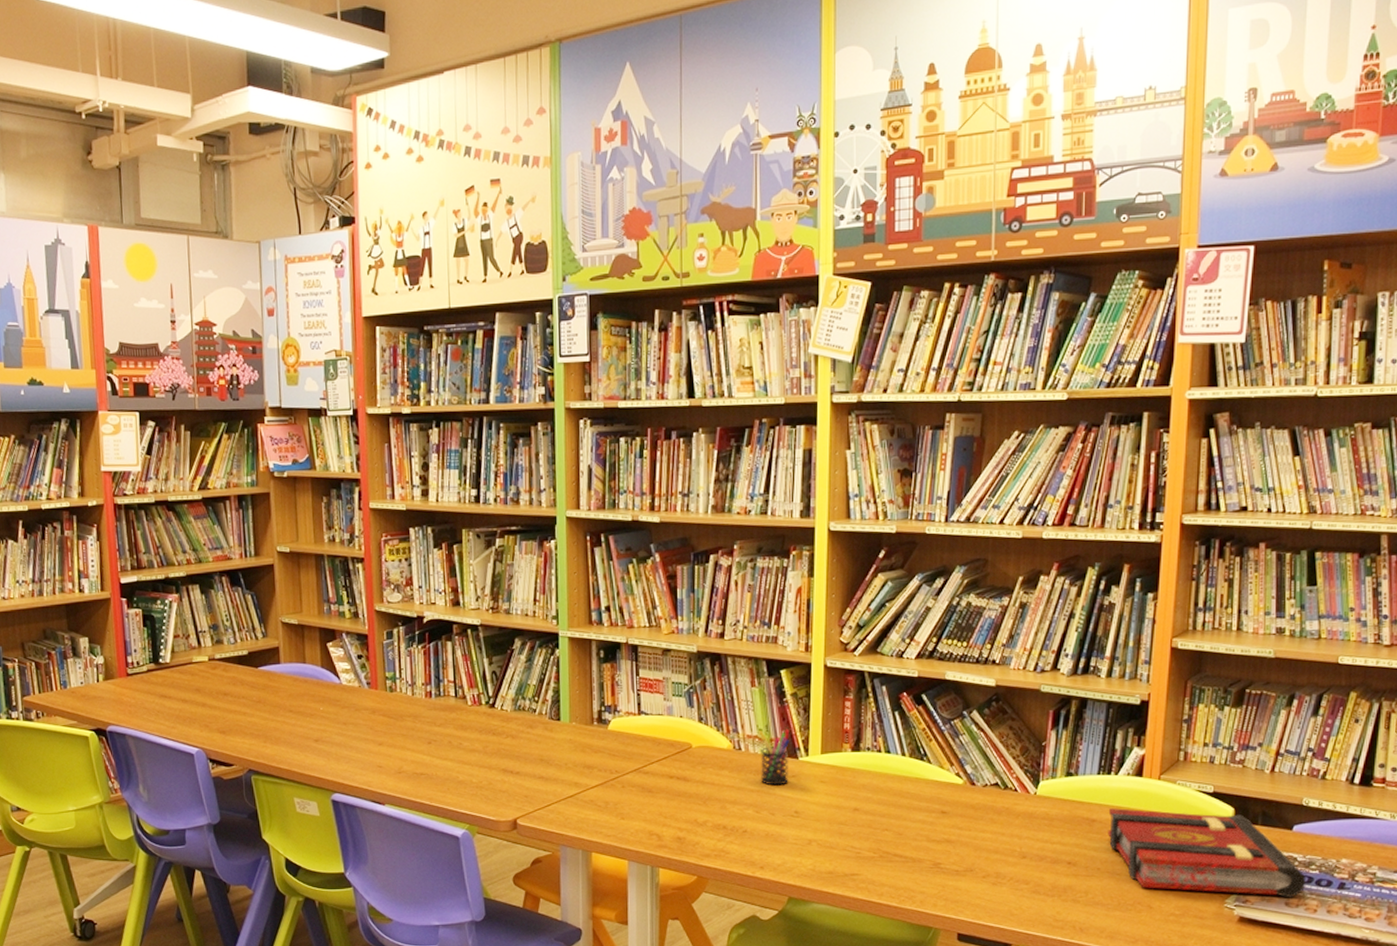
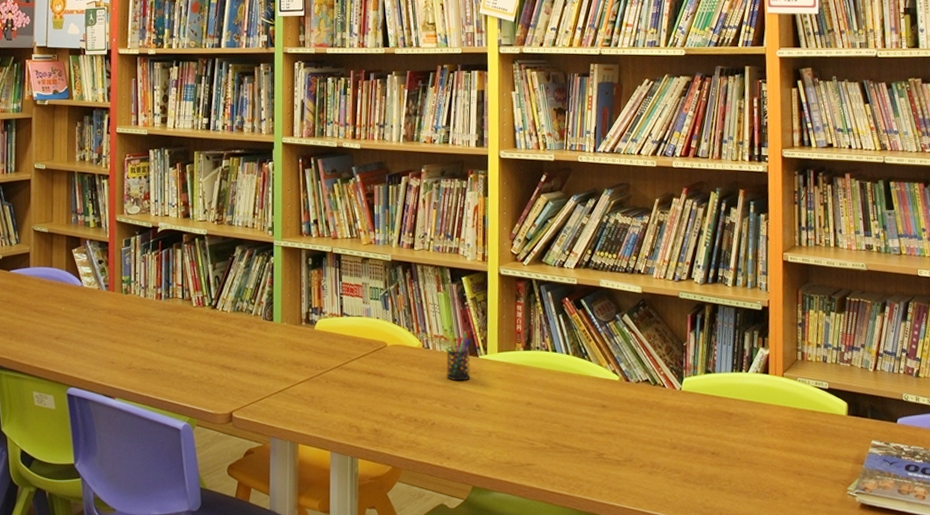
book: present [1108,808,1306,898] -> none [742,403,913,486]

